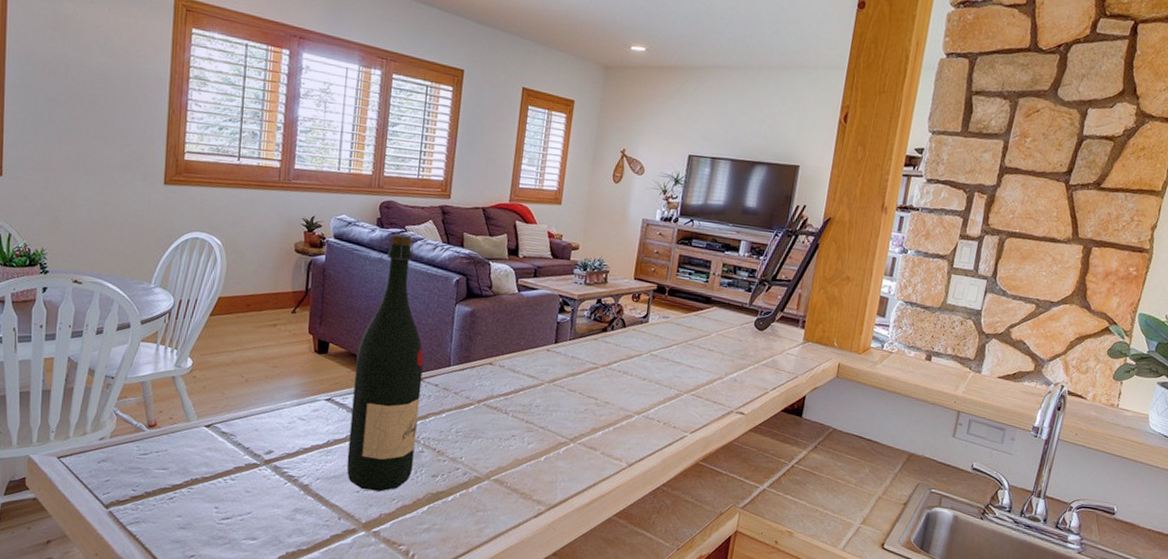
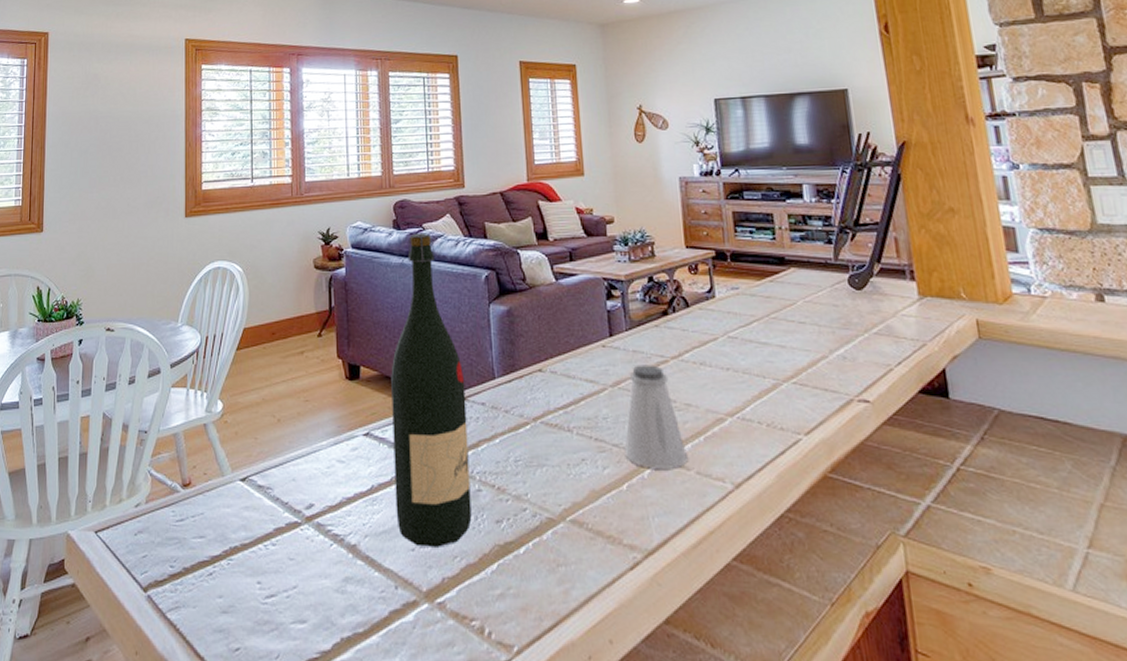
saltshaker: none [547,368,597,449] -> present [624,365,687,469]

